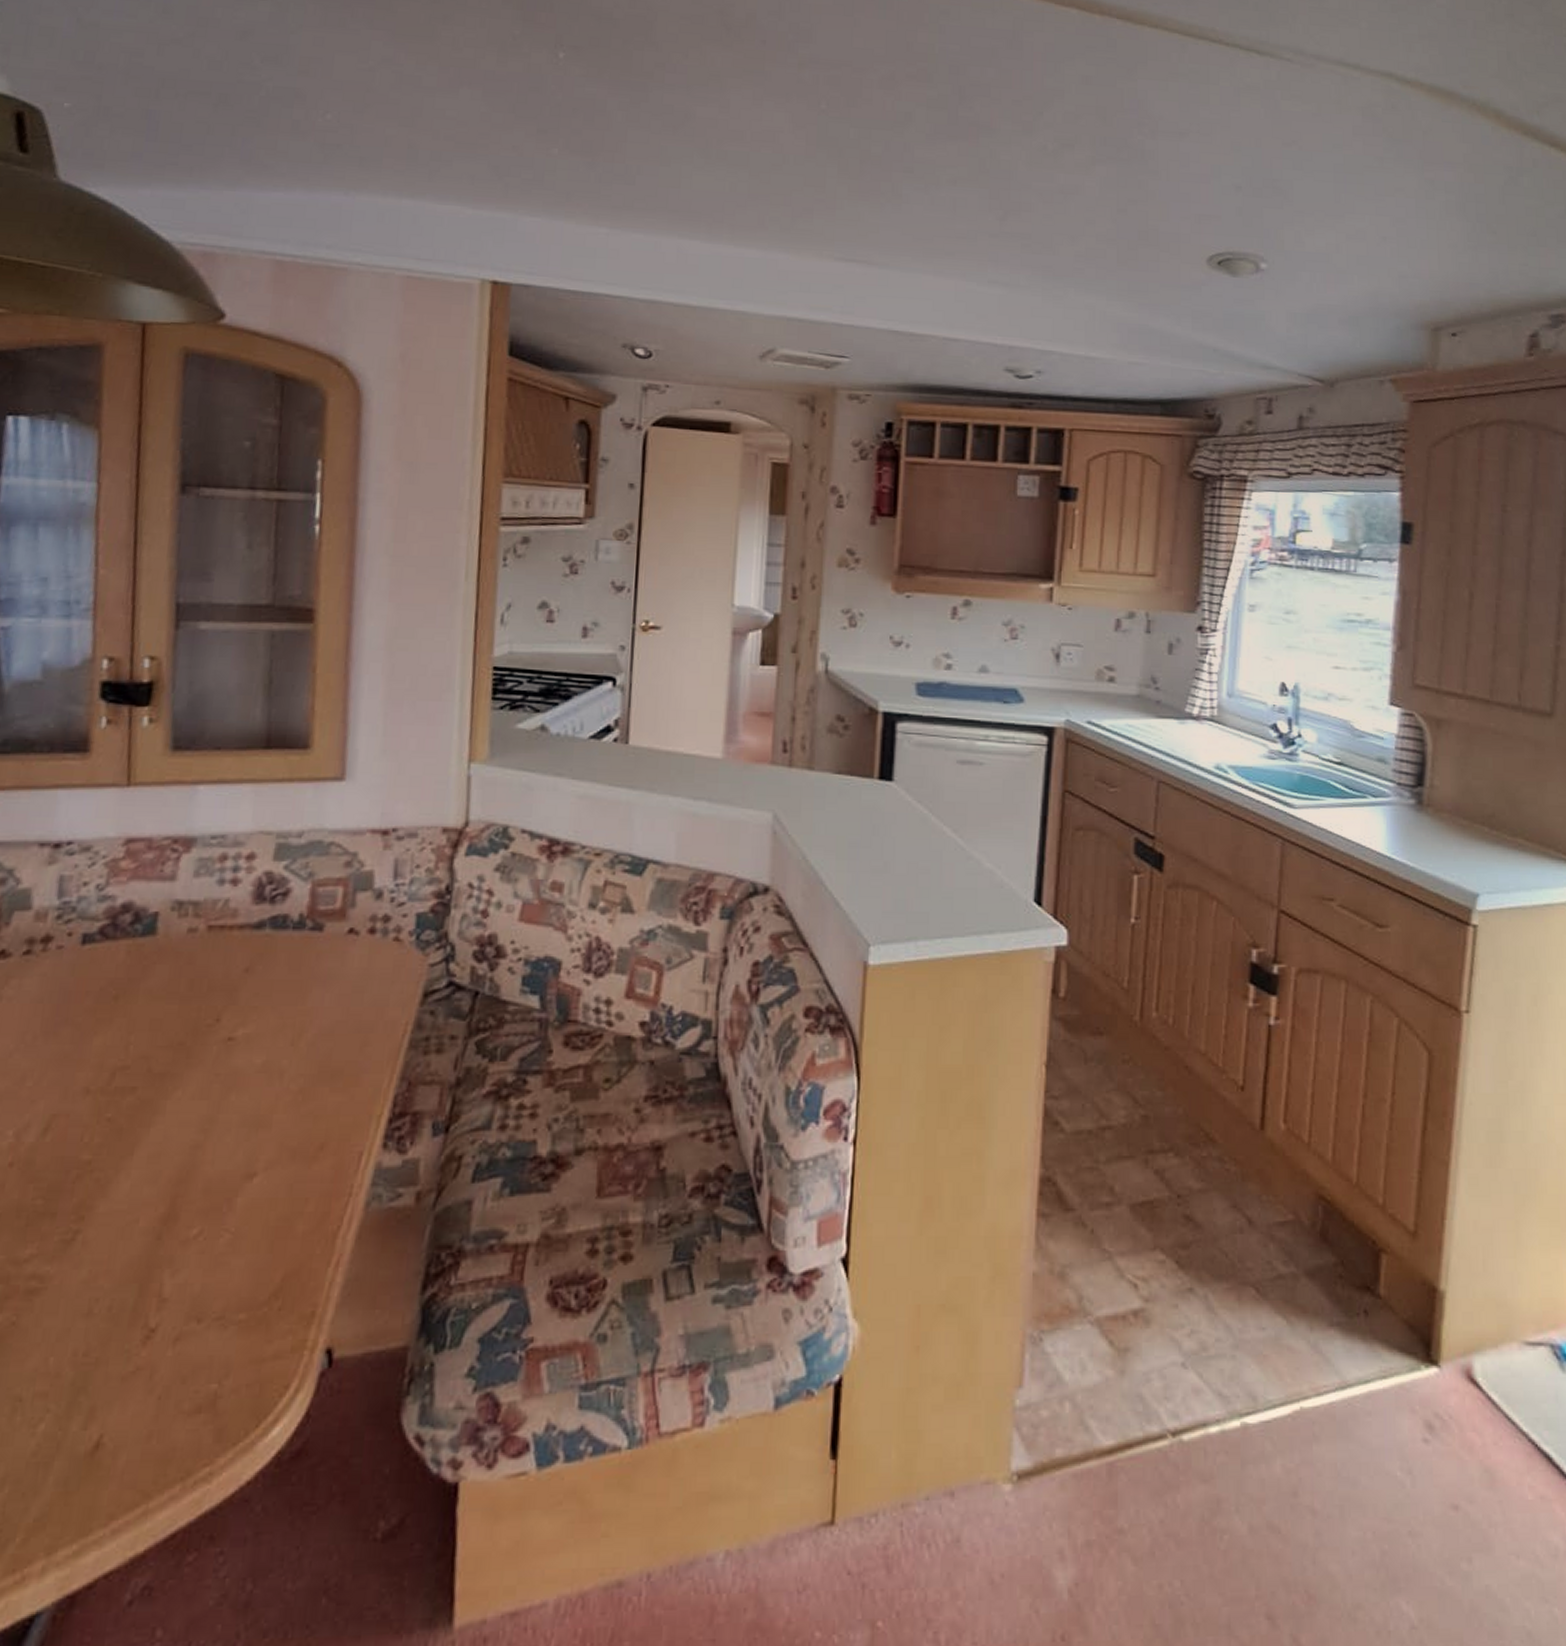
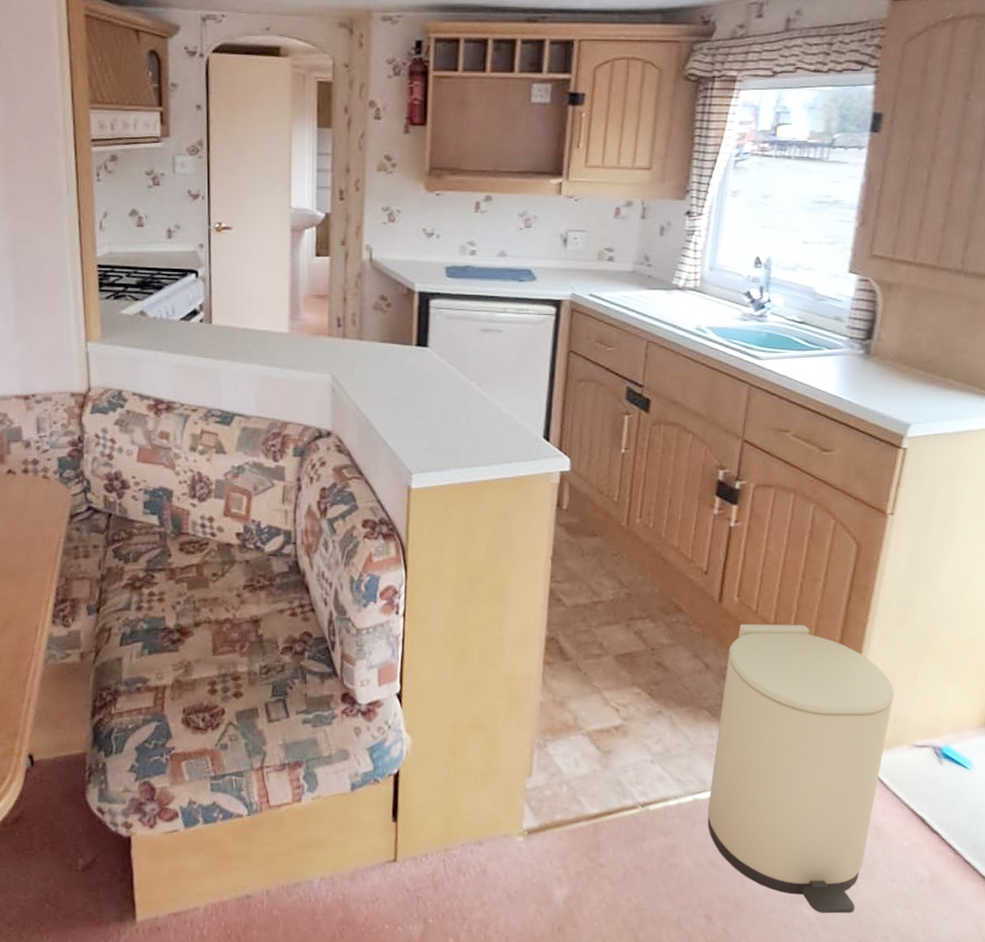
pedal bin: none [1261,1161,1494,1611] -> present [707,623,895,914]

